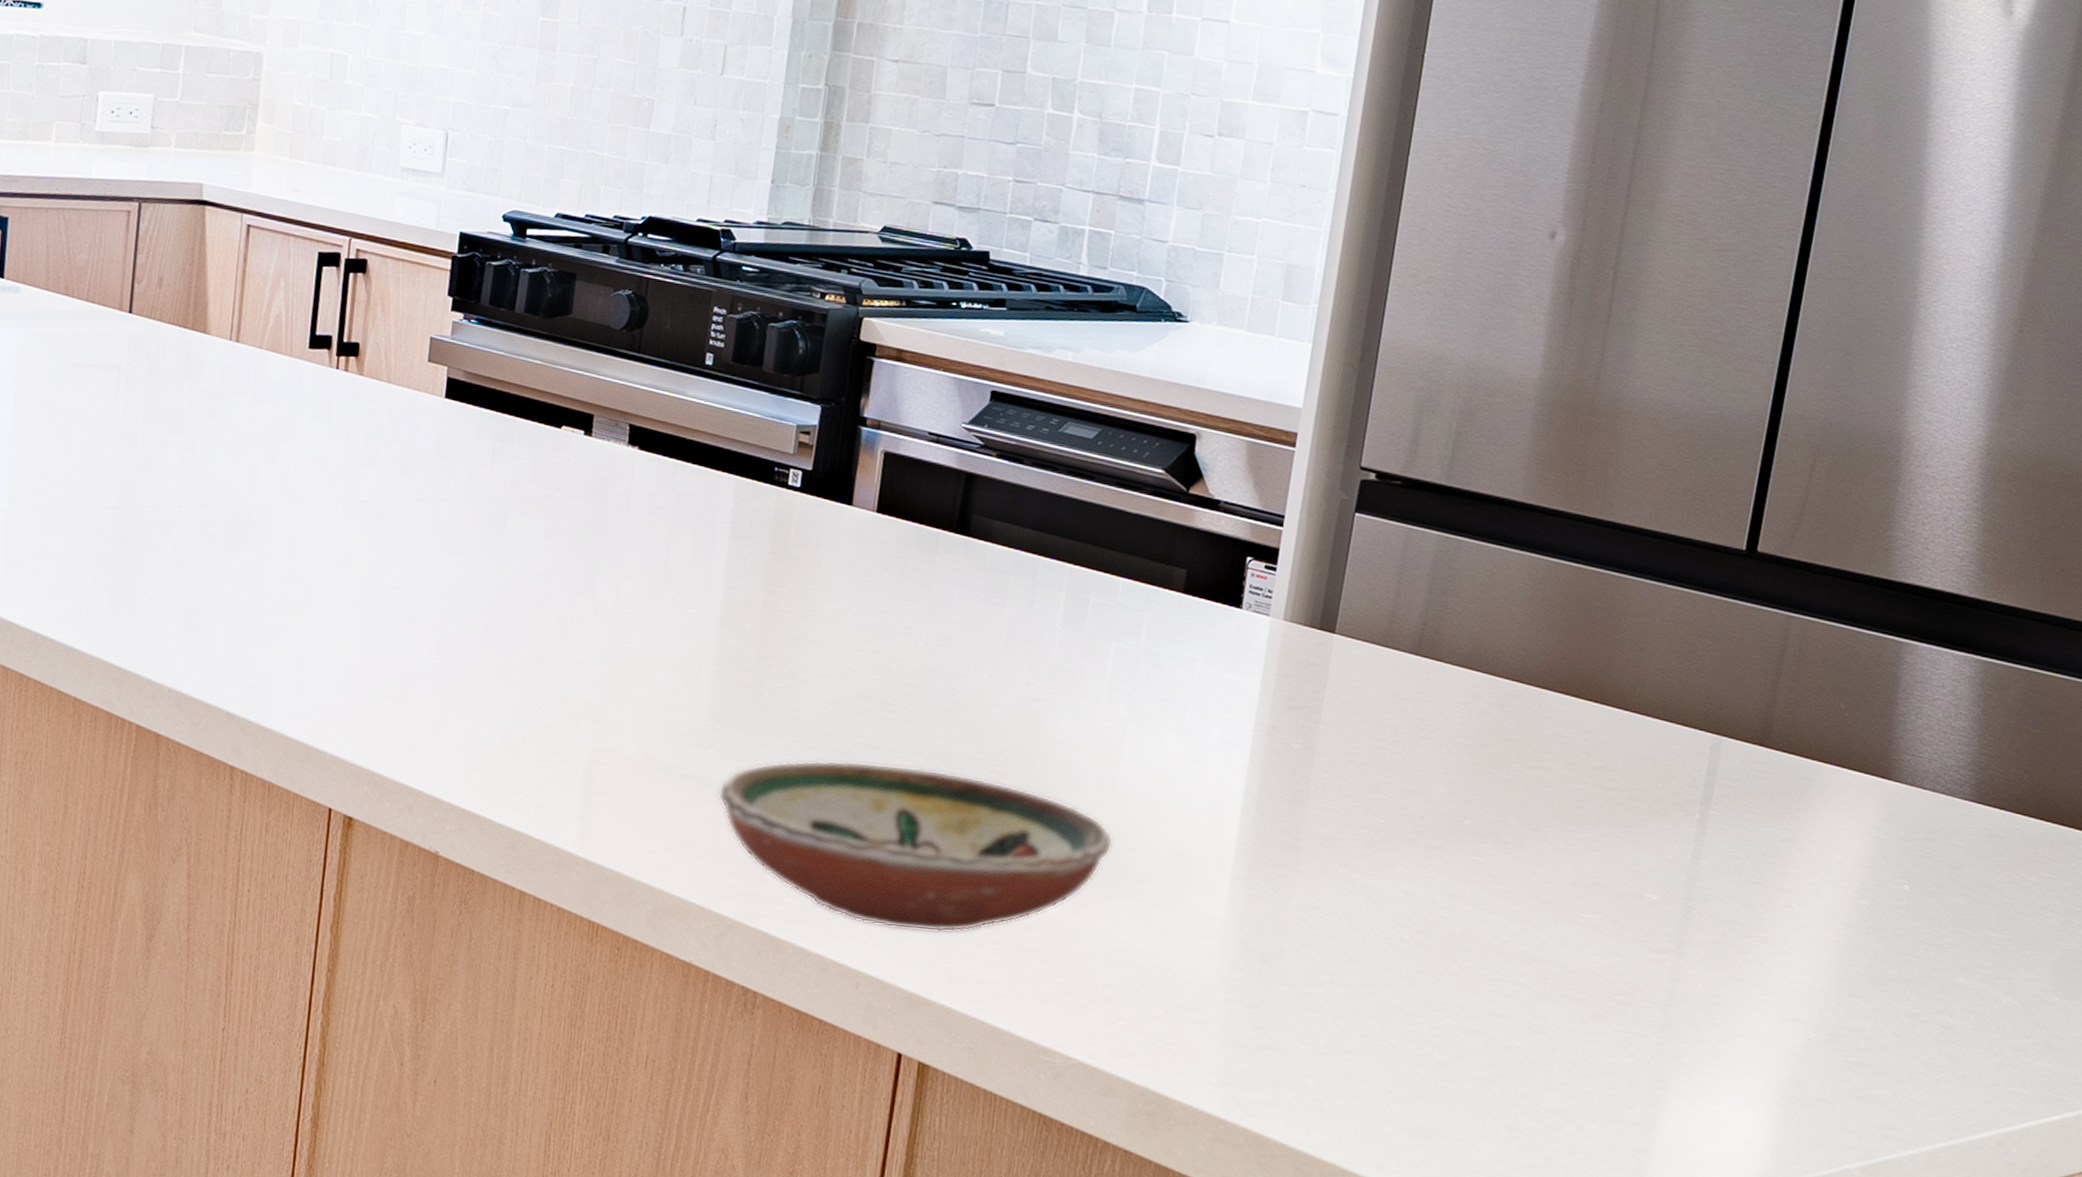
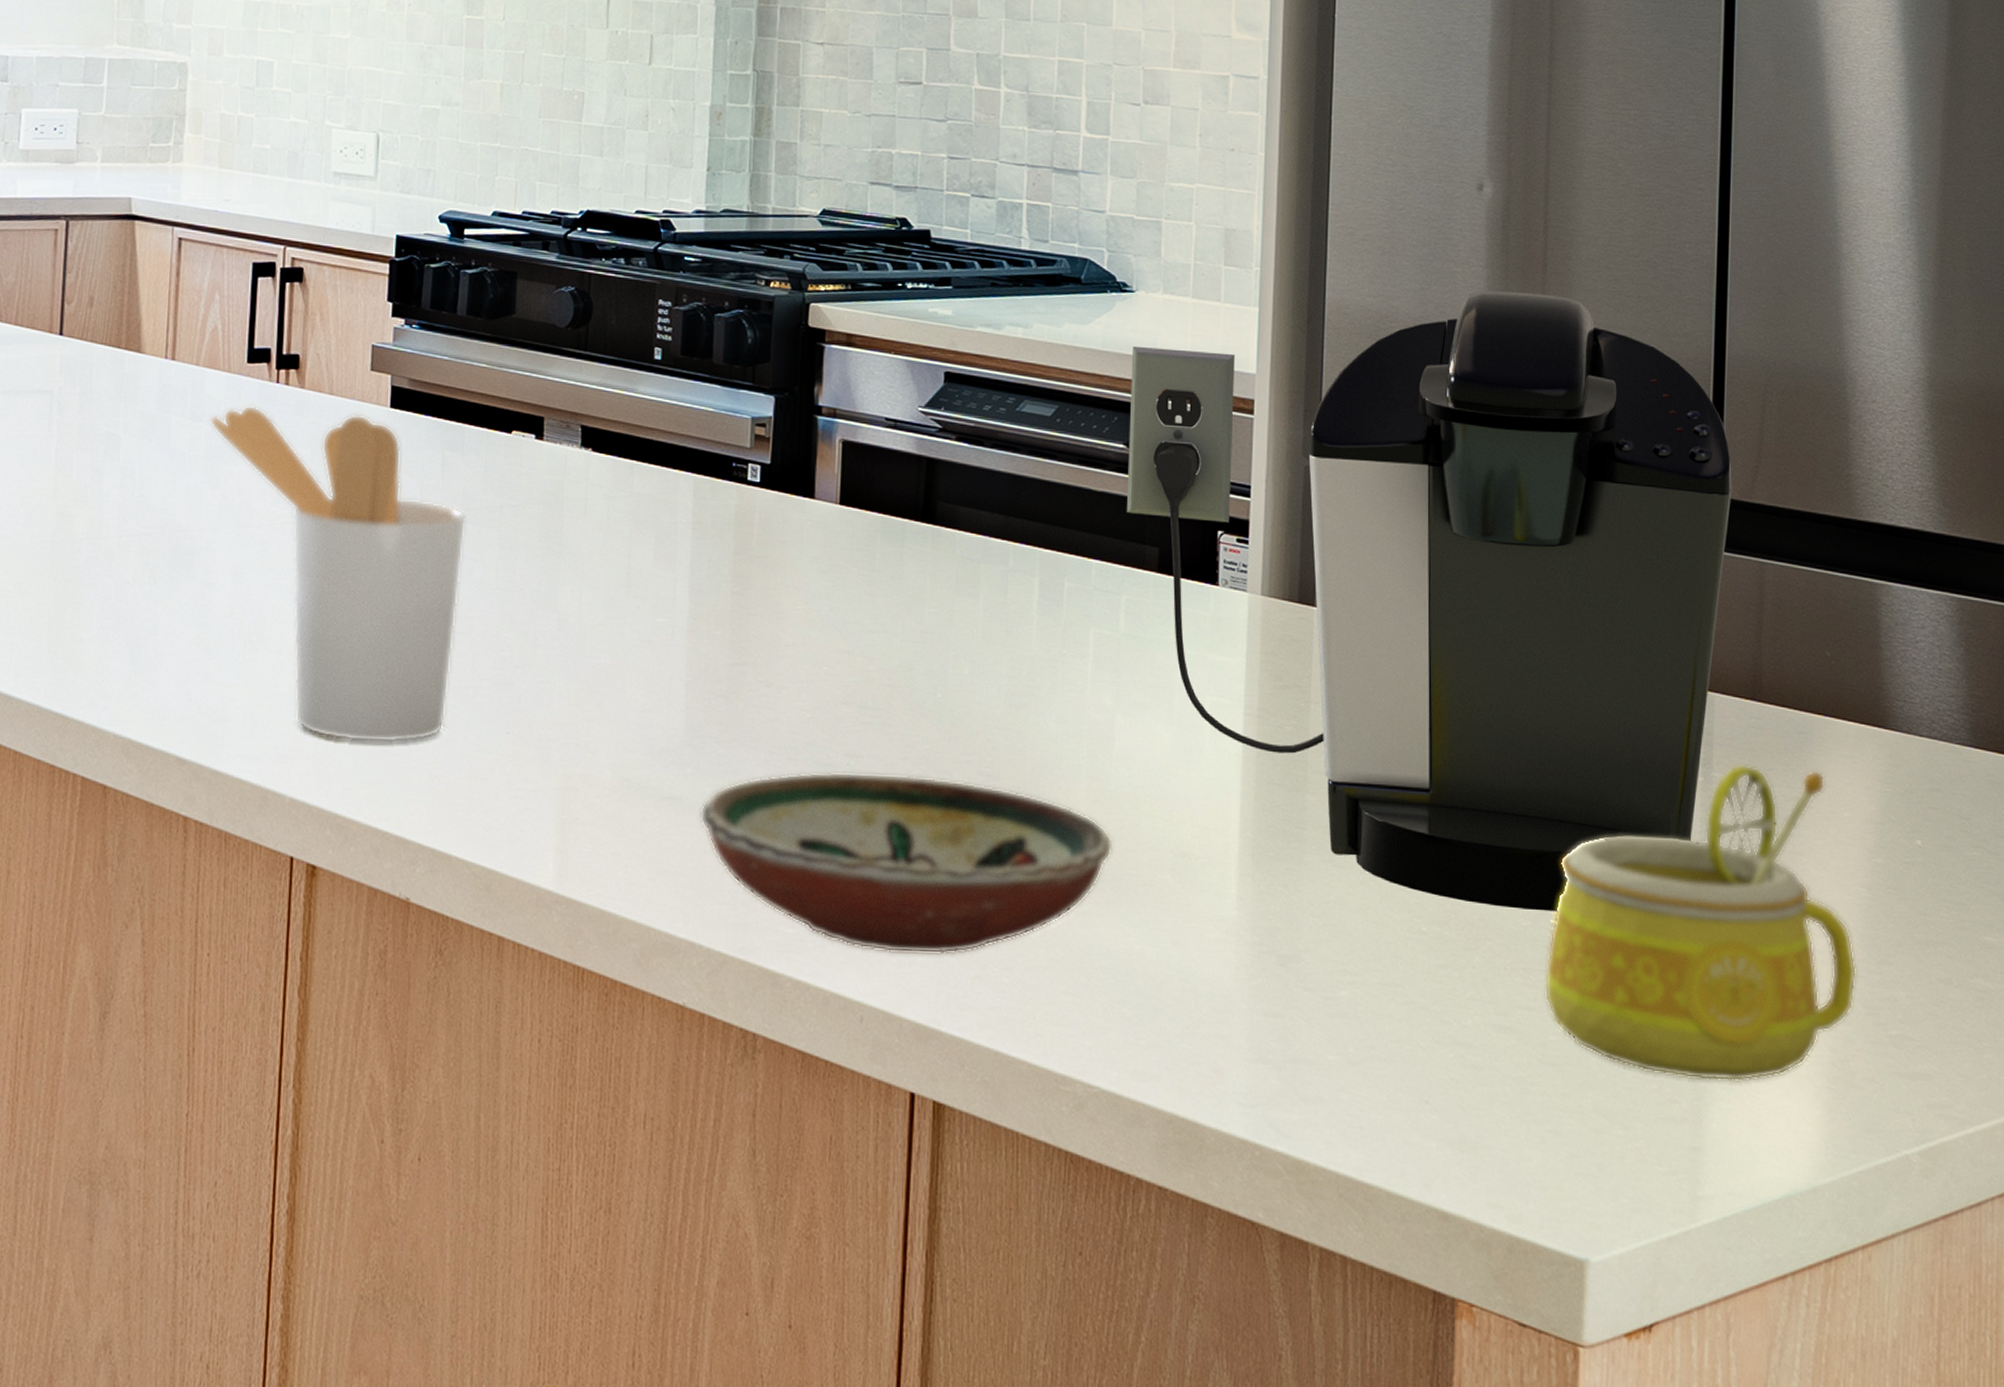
utensil holder: none [270,388,513,711] -> present [209,405,466,743]
coffee maker: none [1158,338,1773,931] -> present [1126,291,1732,913]
mug: none [1515,804,1826,1094] -> present [1544,763,1857,1082]

